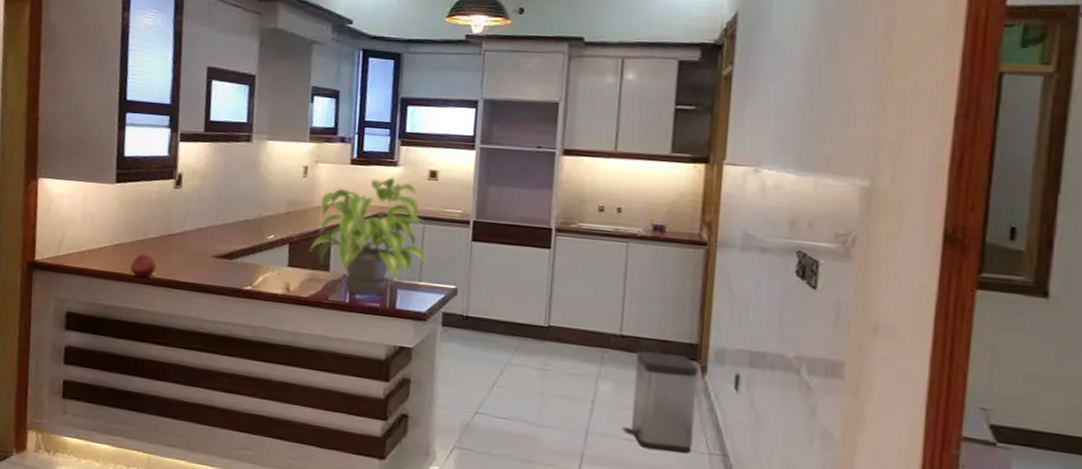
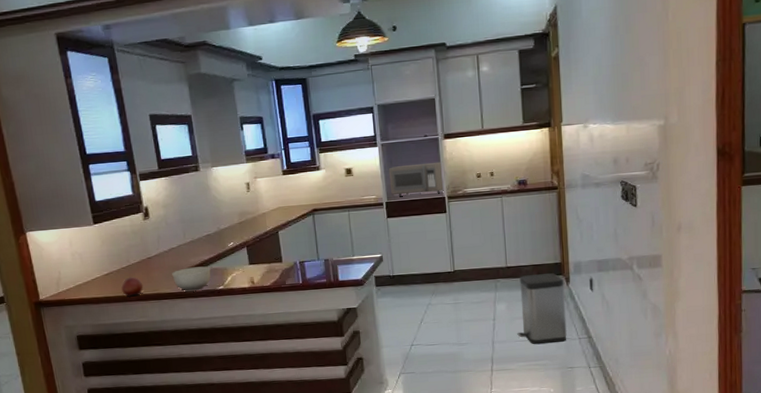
bowl: none [192,255,240,287] -> present [171,266,211,292]
plant: present [309,177,427,297] -> none [263,179,357,276]
microwave: none [482,178,560,223] -> present [388,161,449,197]

